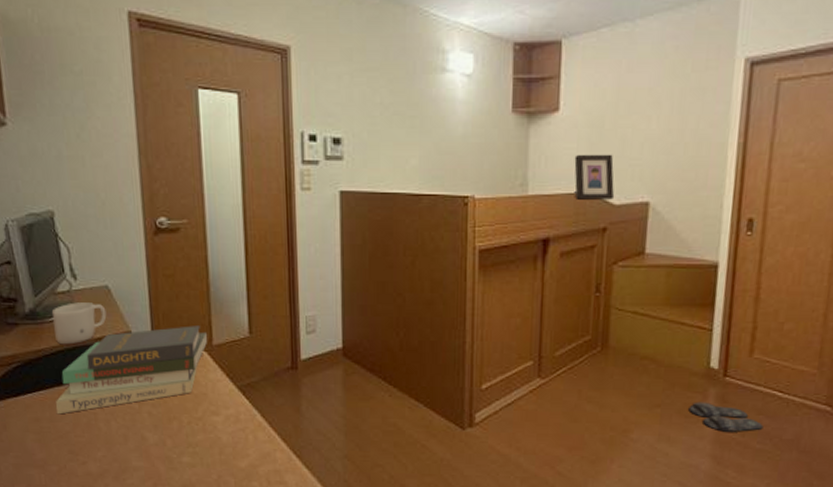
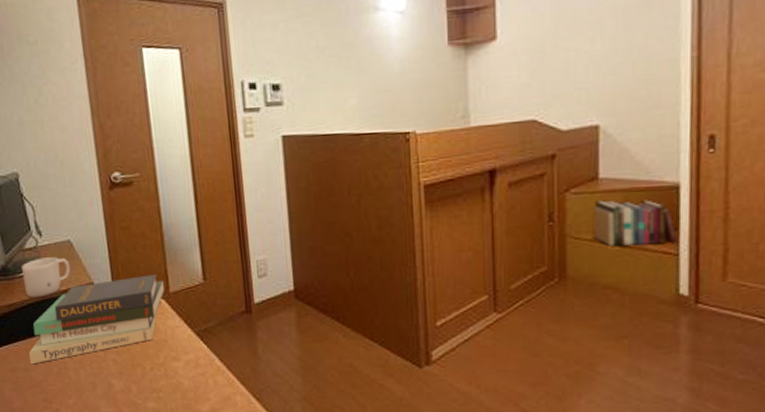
picture frame: present [574,154,614,200] -> none [516,78,560,128]
books: none [637,274,713,319] -> present [593,200,678,246]
slippers: present [688,402,763,432] -> none [659,331,745,362]

